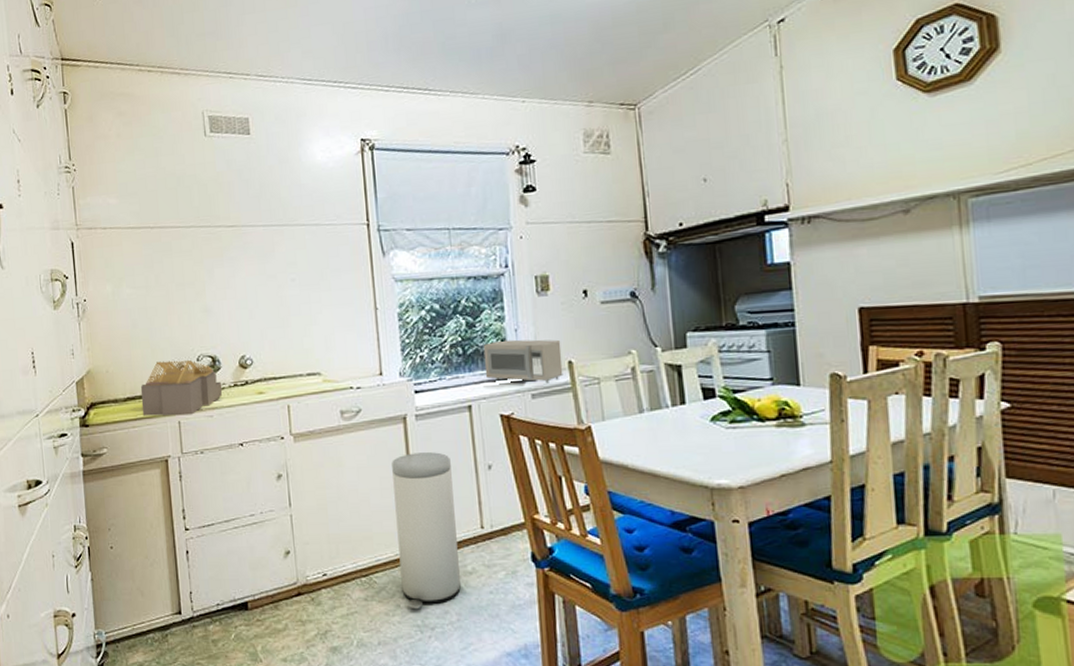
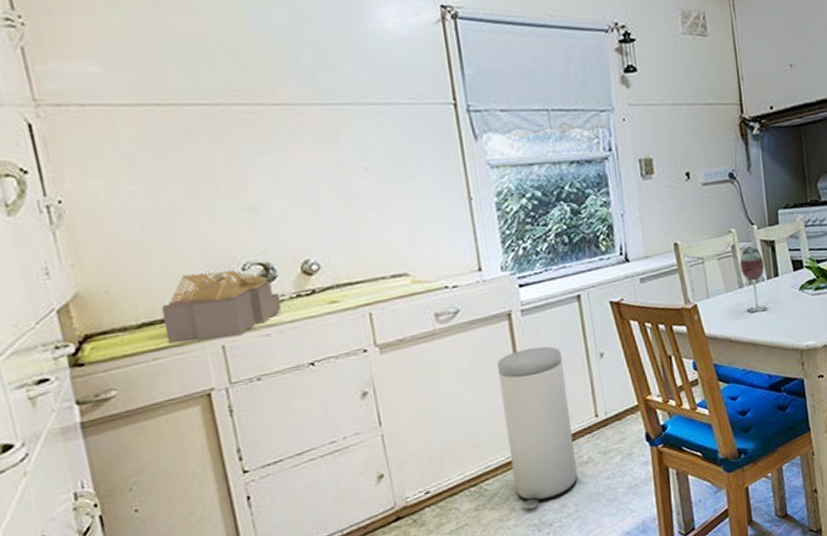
microwave: present [483,339,563,384] -> none [589,222,670,268]
wineglass: none [639,371,672,441] -> present [739,248,768,313]

